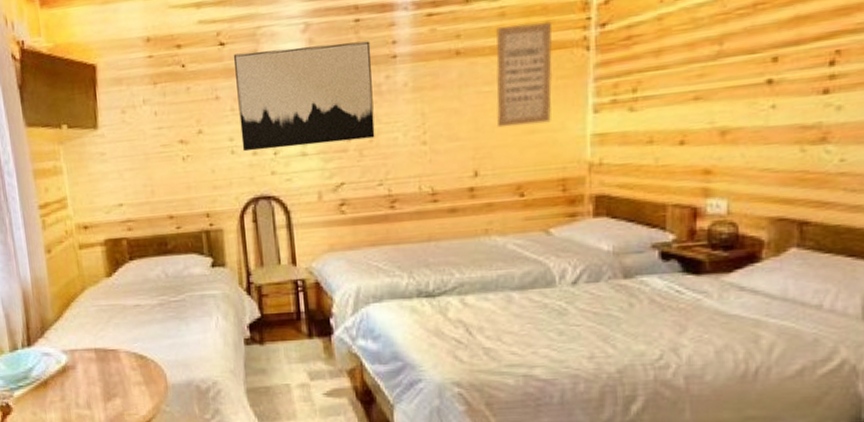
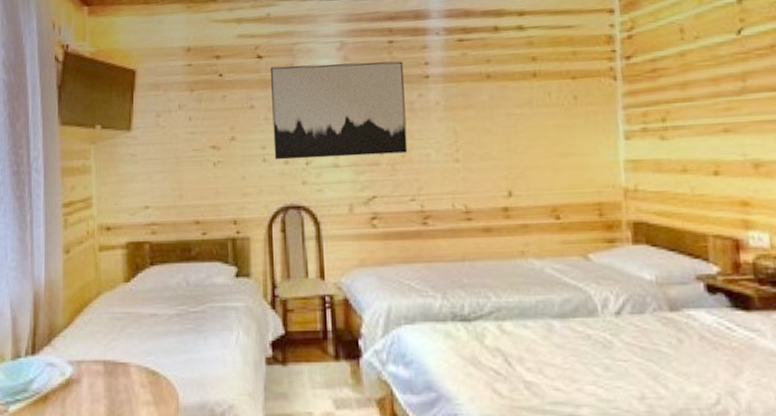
wall art: present [496,22,553,128] -> none [525,52,583,149]

